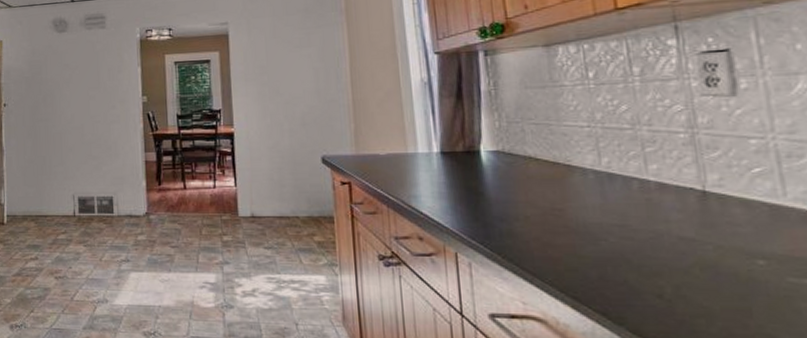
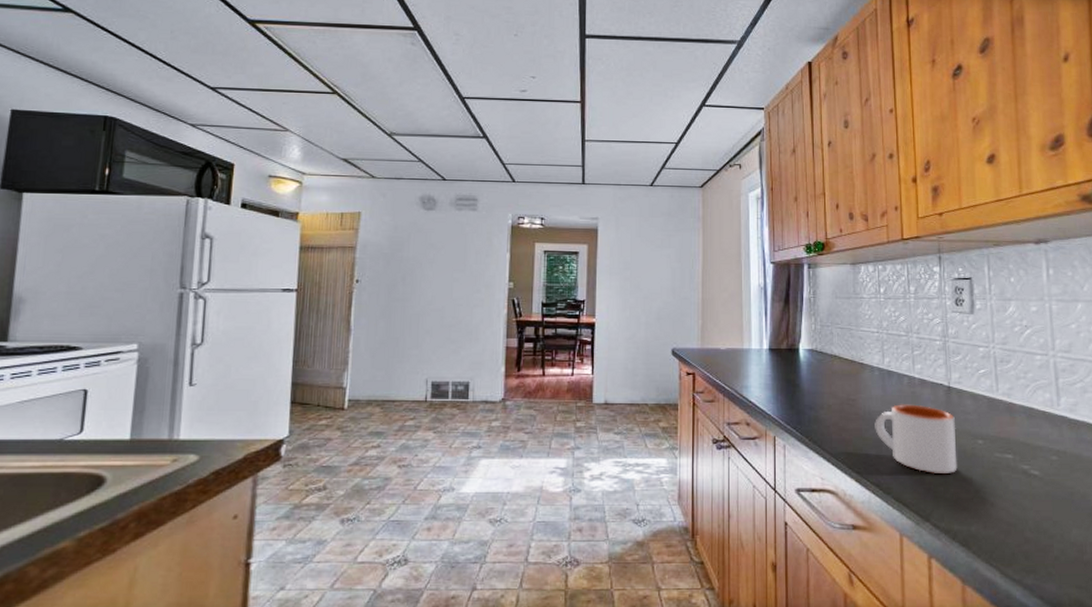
mug: none [593,214,726,304] -> present [875,404,958,475]

